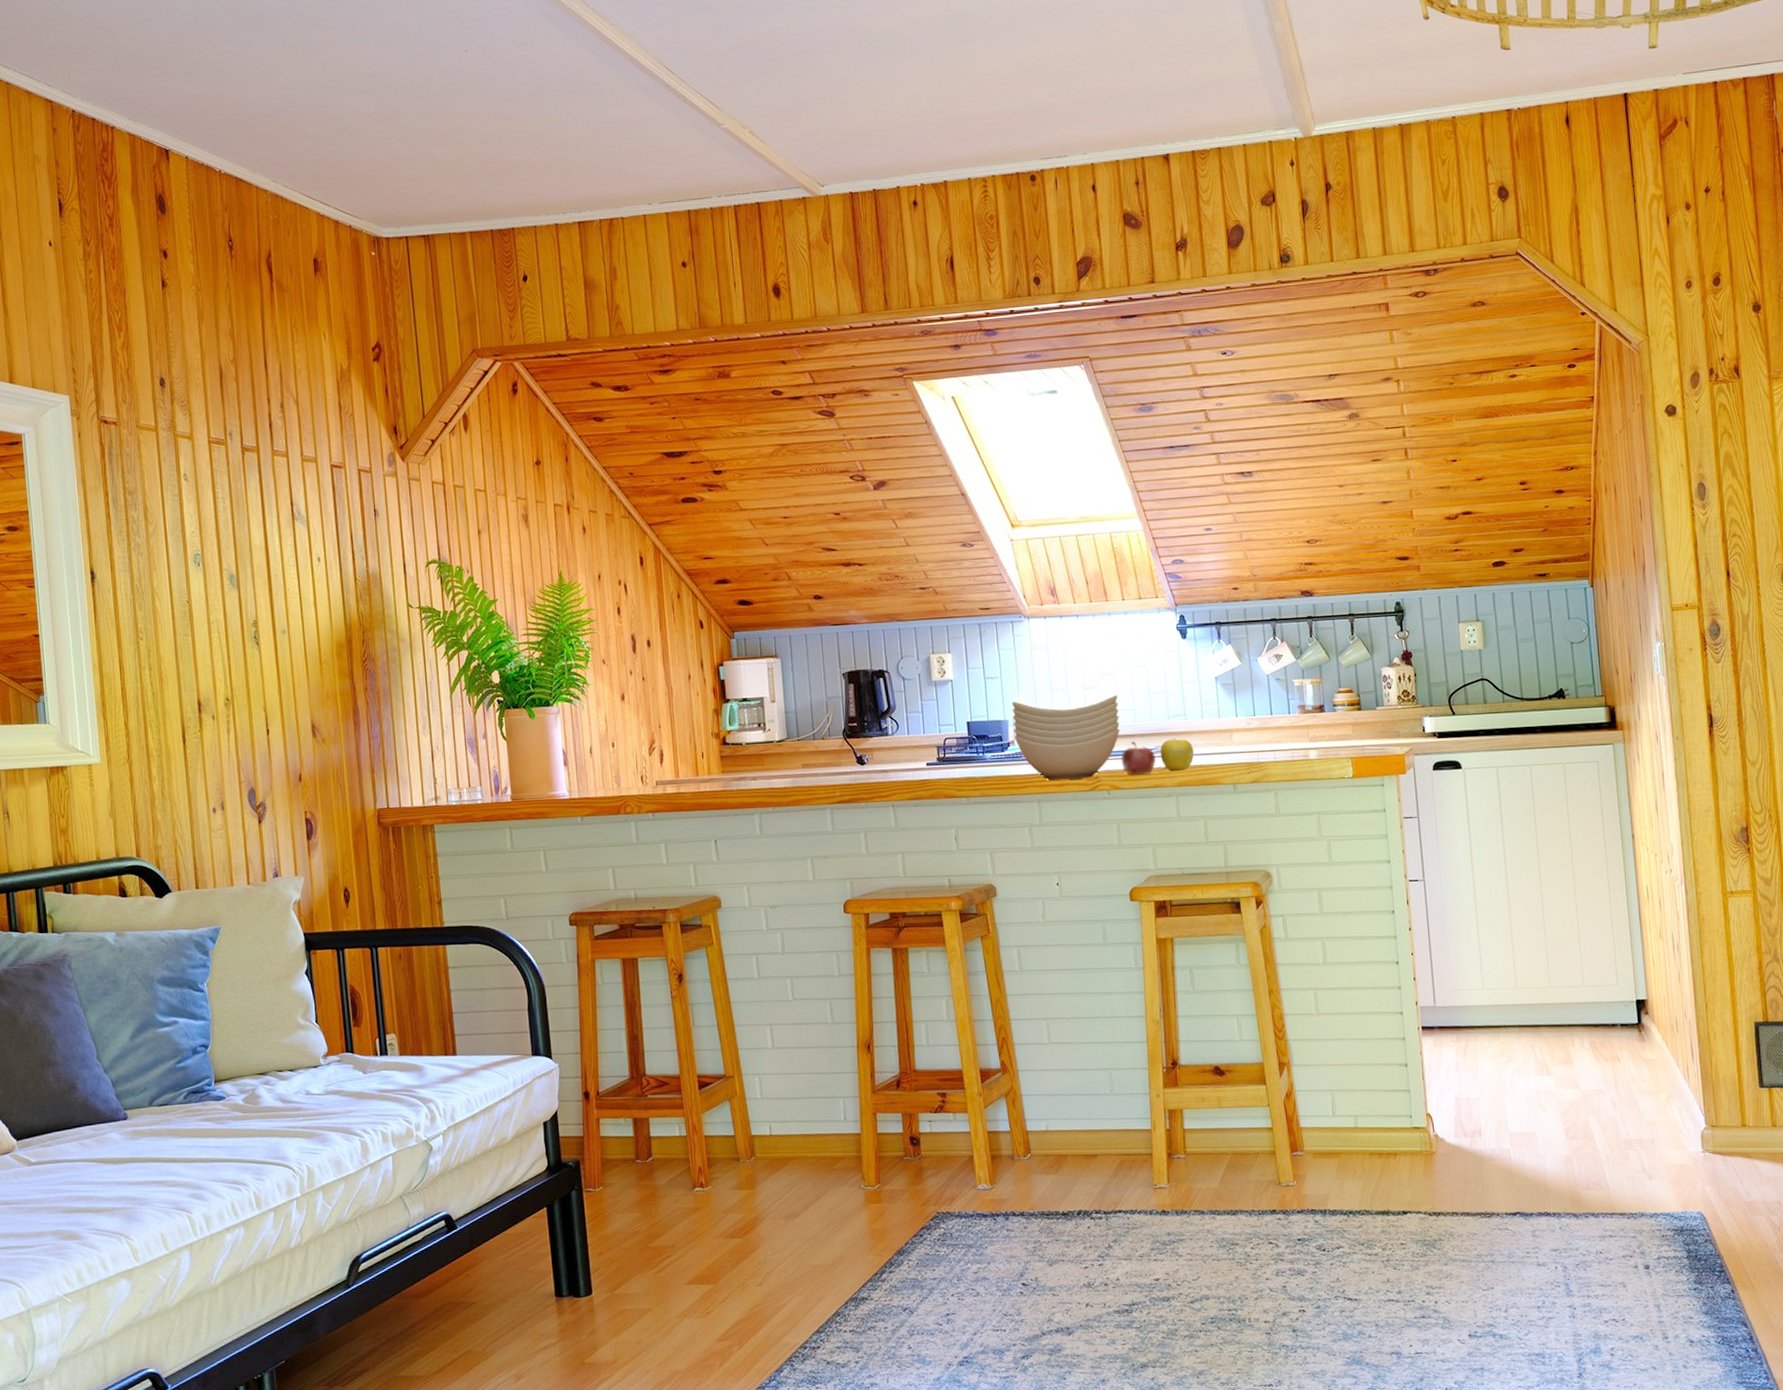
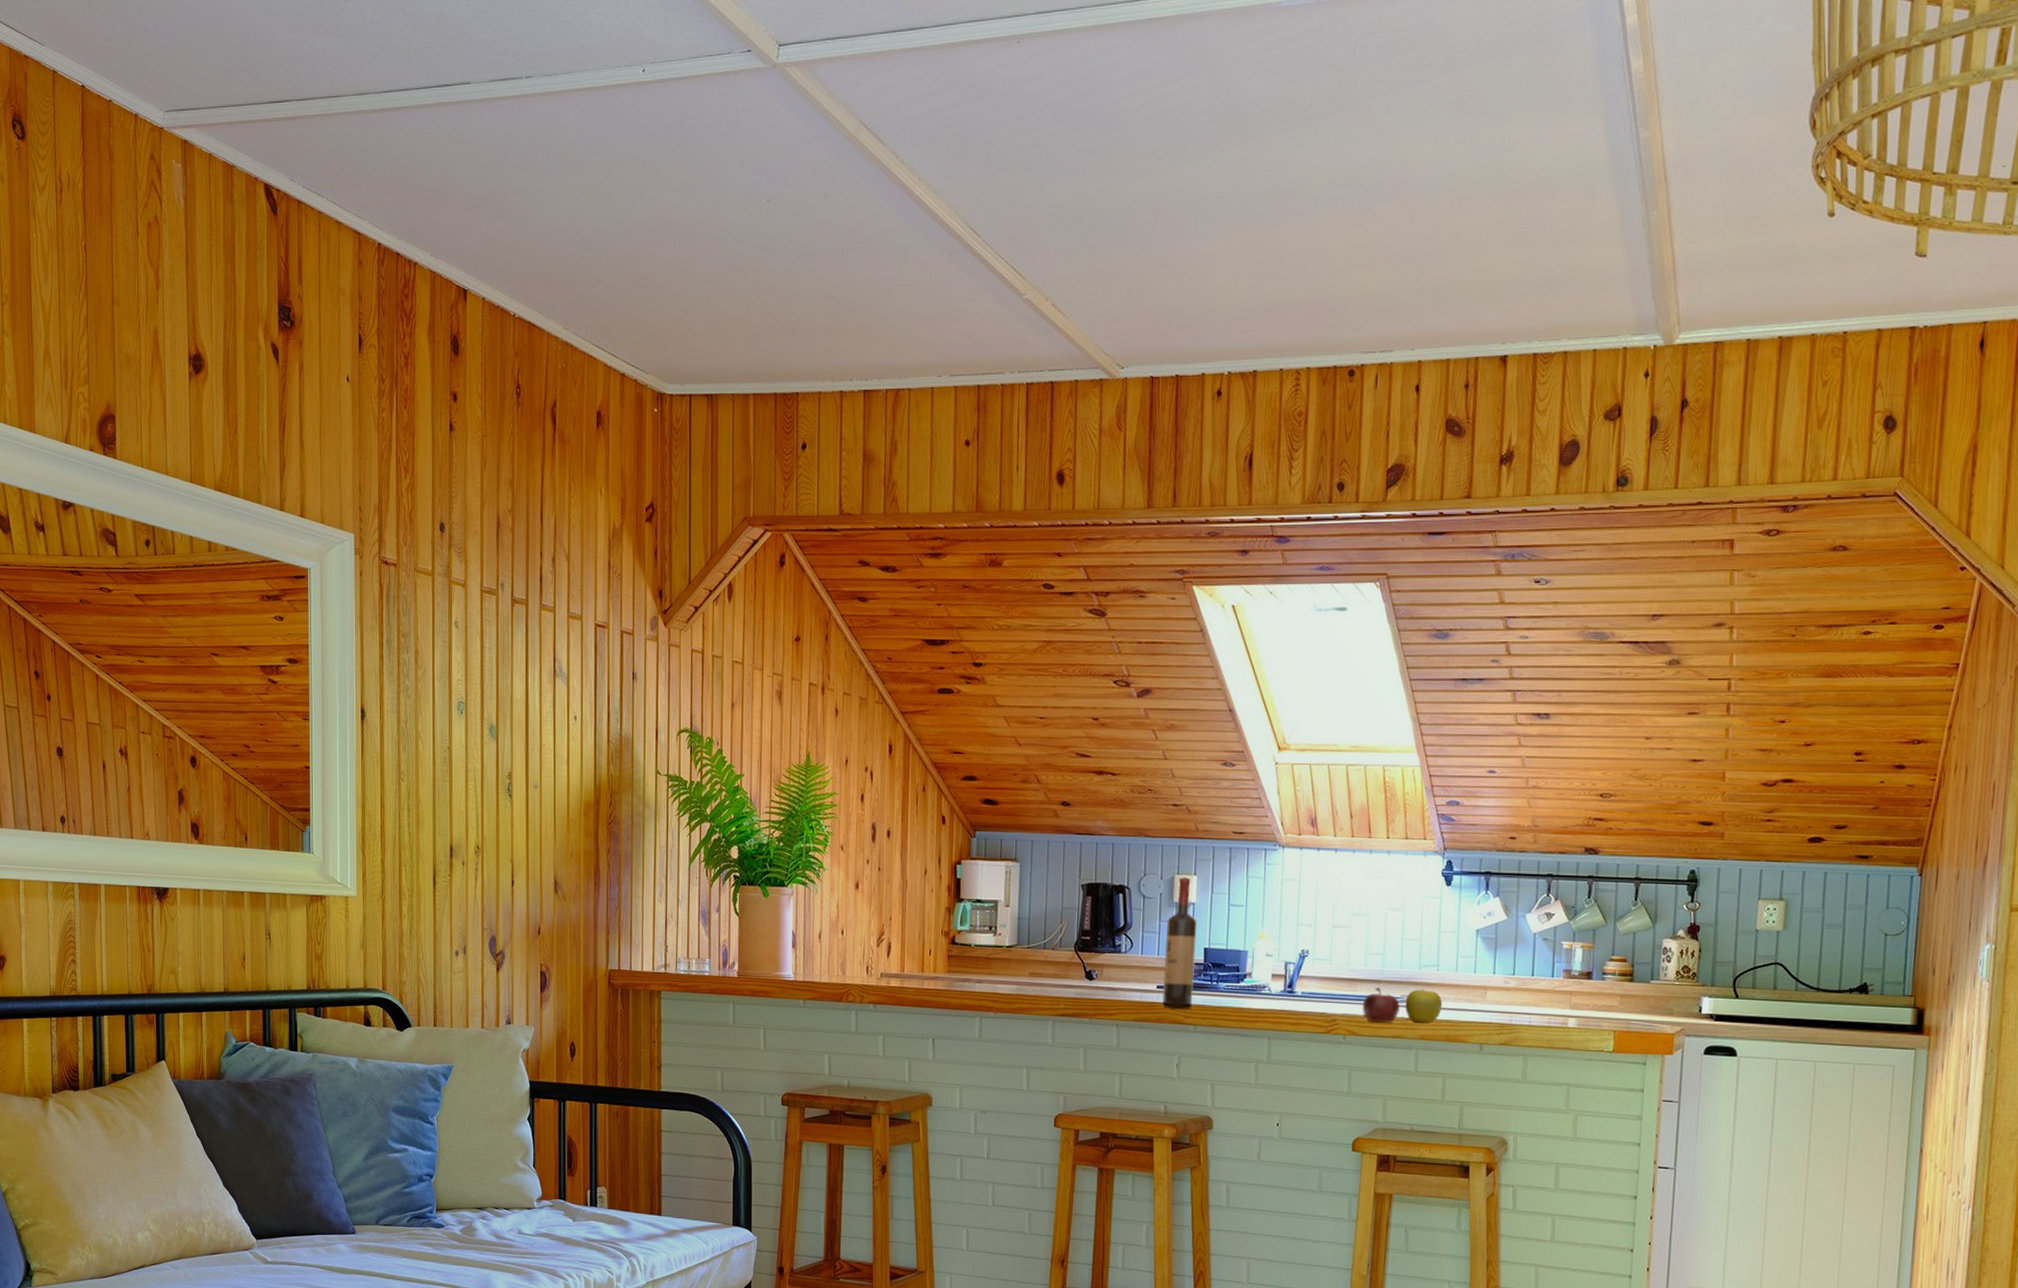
wine bottle: none [928,656,963,784] -> present [1162,877,1197,1009]
bowl: present [1012,695,1120,781] -> none [1252,932,1368,1020]

